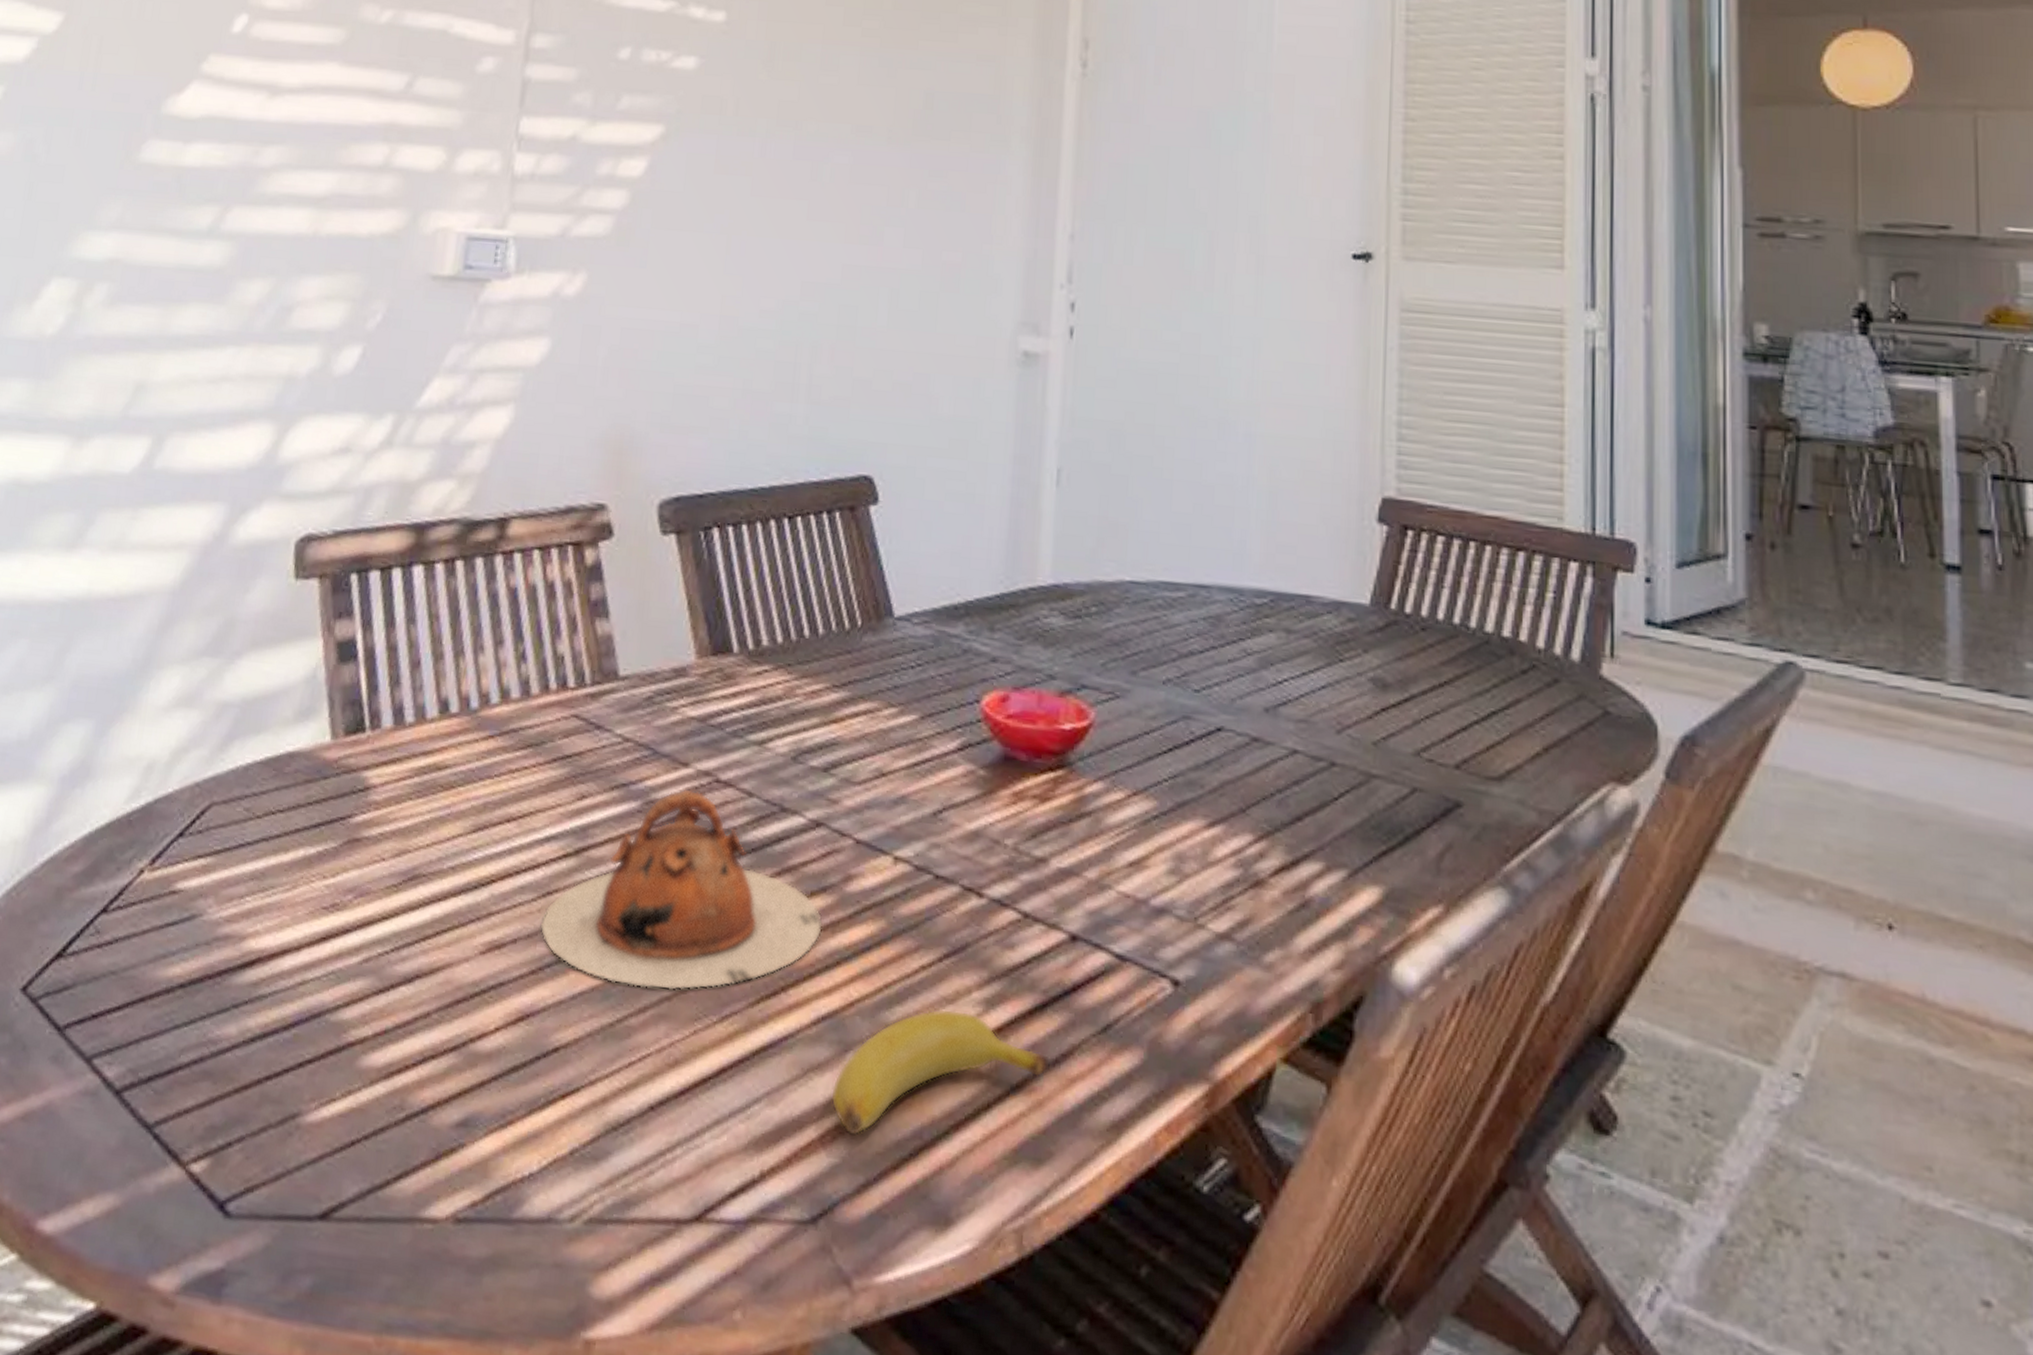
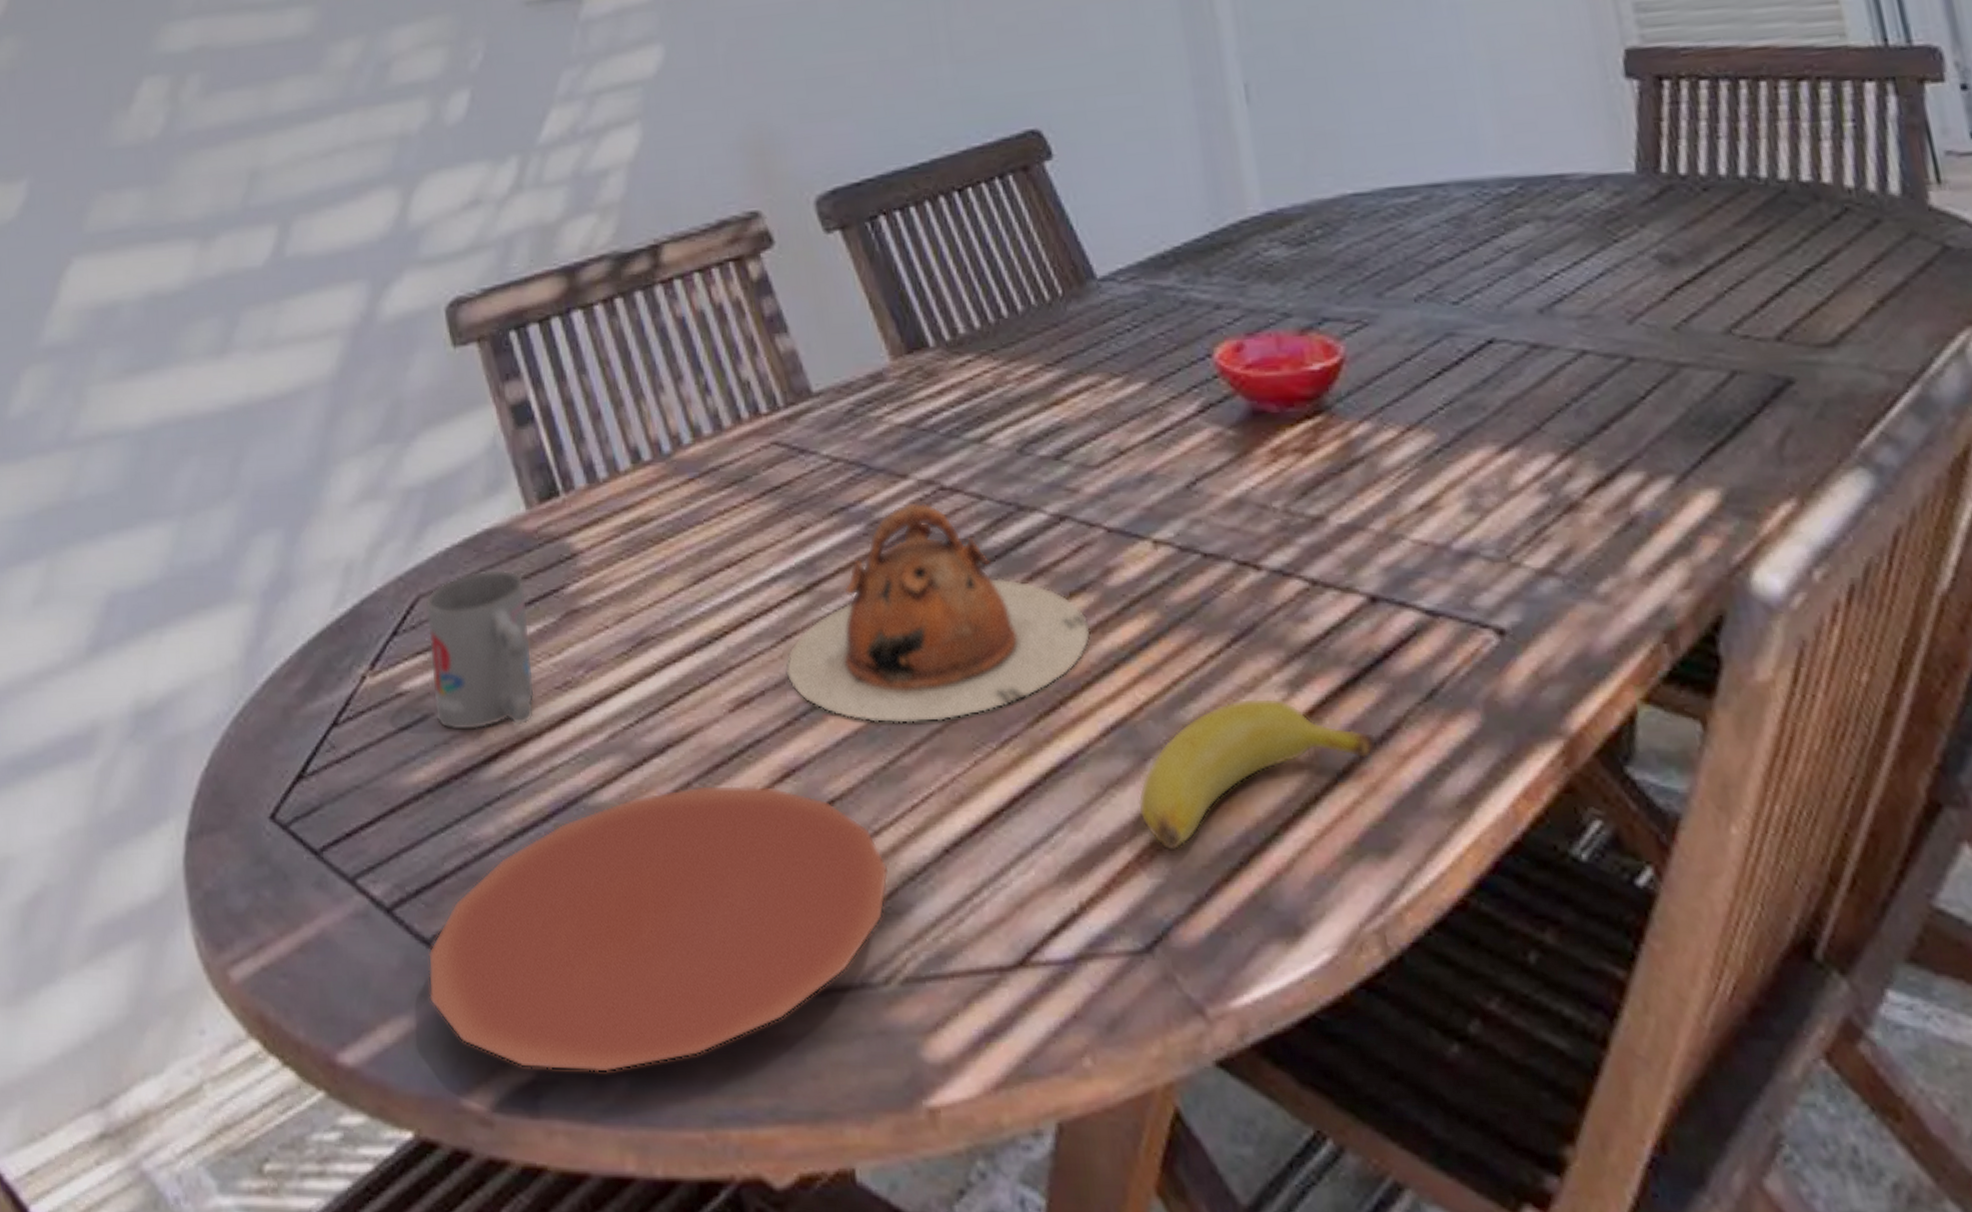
plate: none [138,1016,596,1271] -> present [428,784,889,1072]
mug: none [203,789,315,938] -> present [425,568,536,731]

